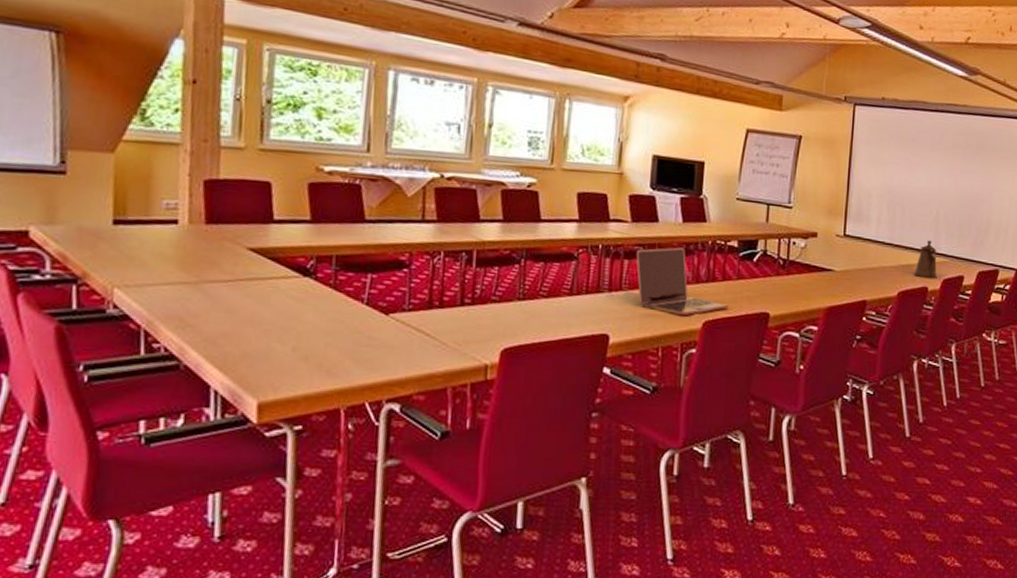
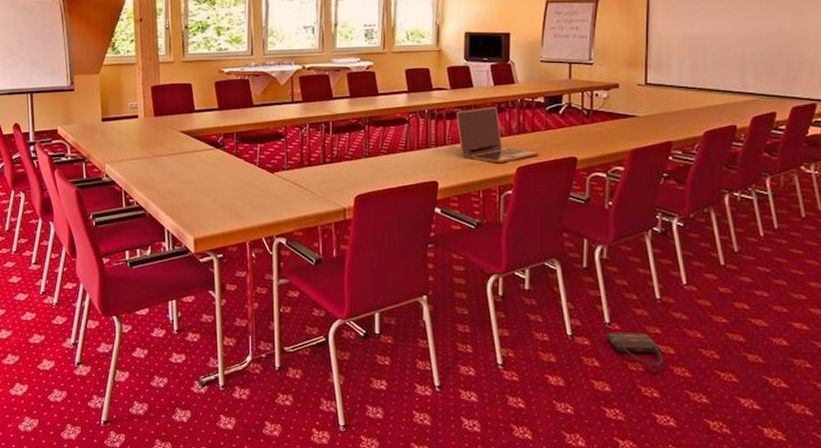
tote bag: none [789,514,847,560] -> present [607,332,664,374]
coffee pot: present [914,240,937,280] -> none [721,81,746,118]

